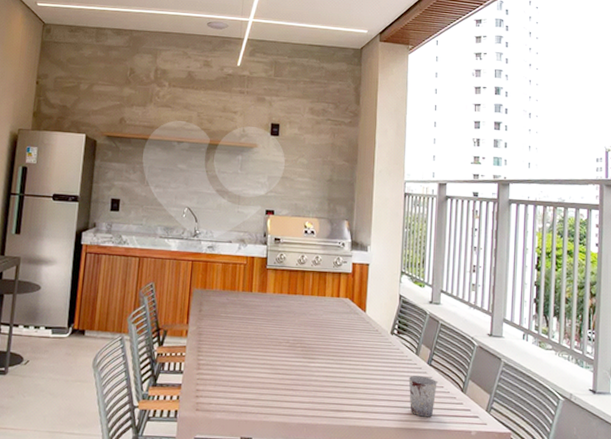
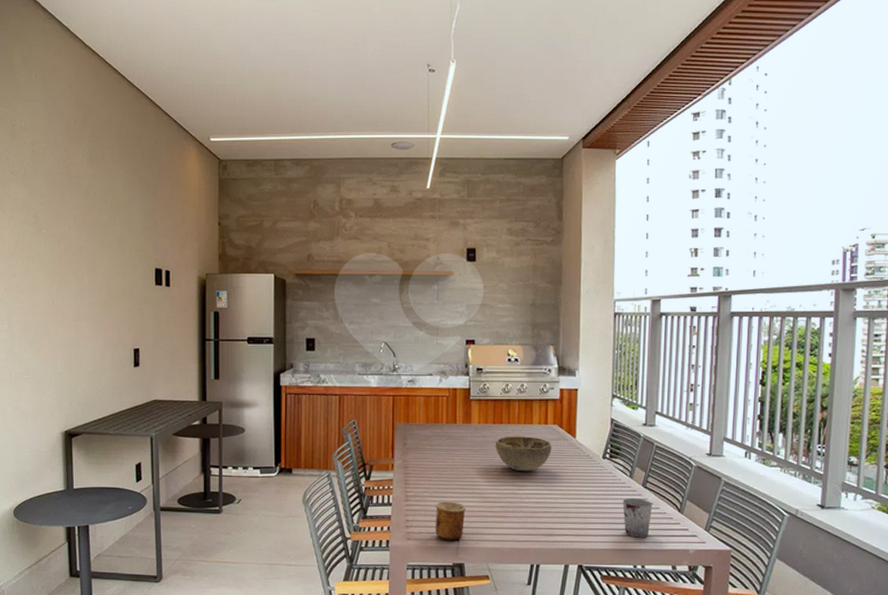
cup: none [225,371,257,413] -> present [436,501,466,540]
decorative bowl: none [288,307,343,344] -> present [495,436,552,472]

